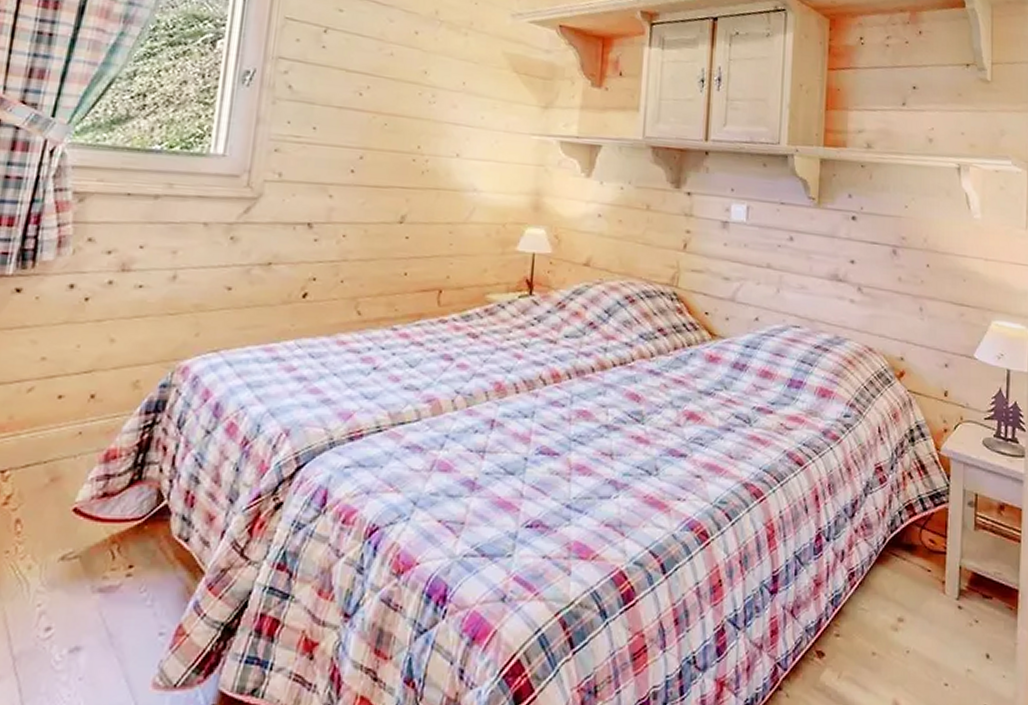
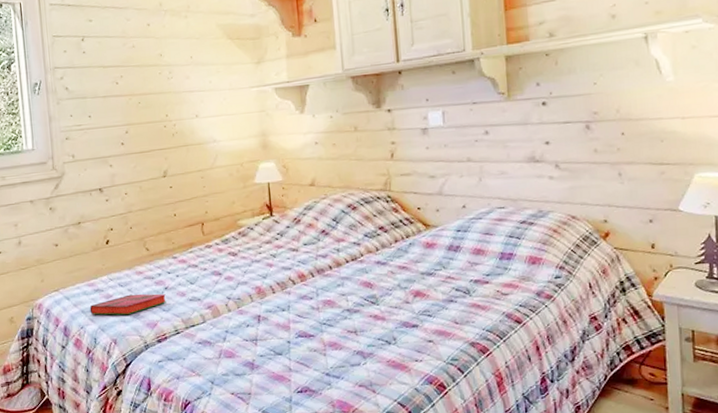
hardback book: none [259,370,373,398] -> present [89,293,166,316]

